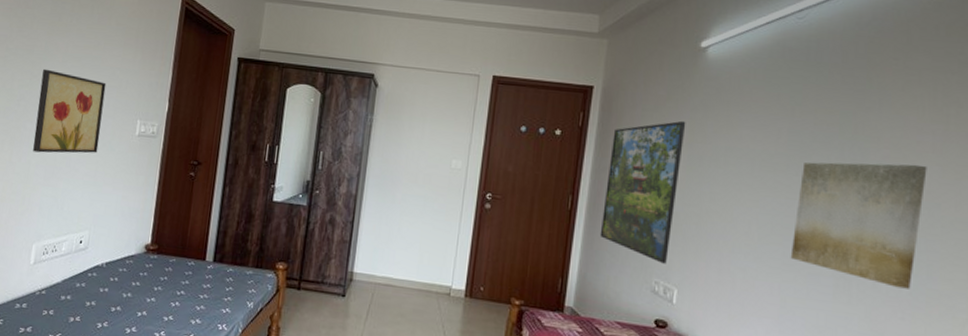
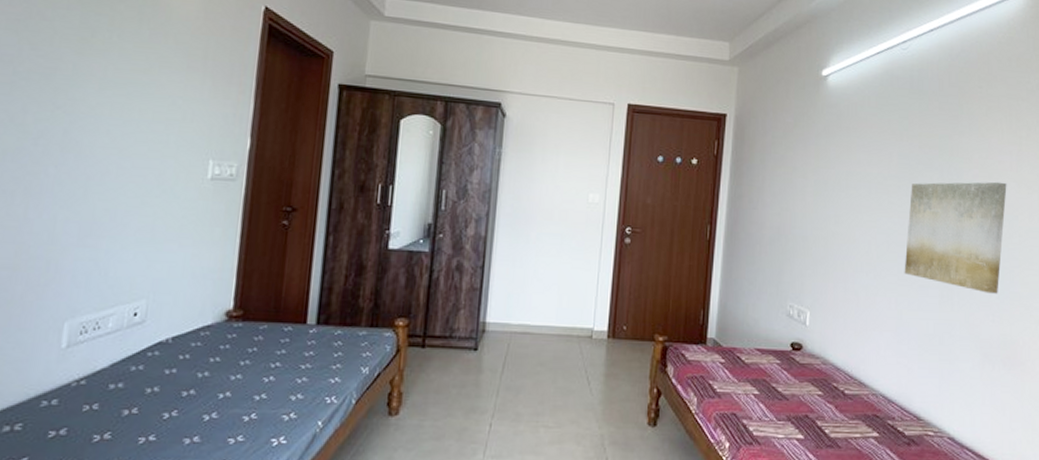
wall art: present [33,68,107,154] -> none [59,97,164,205]
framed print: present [599,120,686,264] -> none [737,147,812,288]

